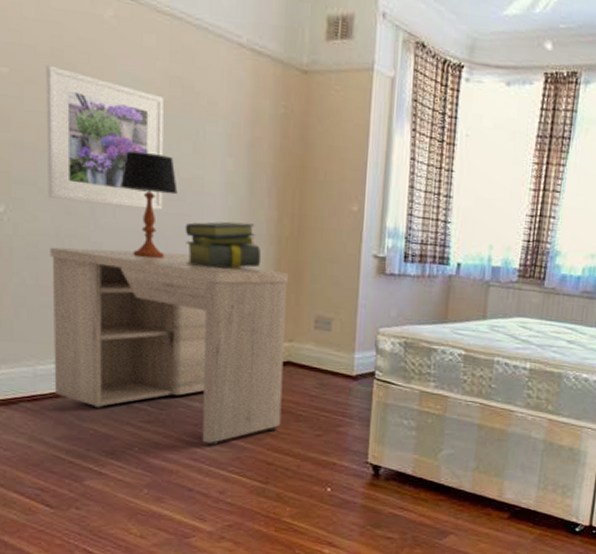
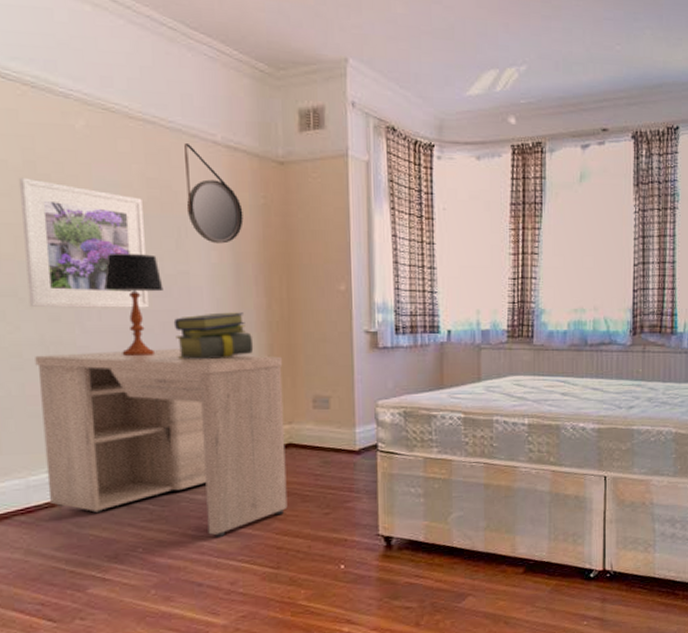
home mirror: none [206,42,262,152] -> present [184,142,244,244]

